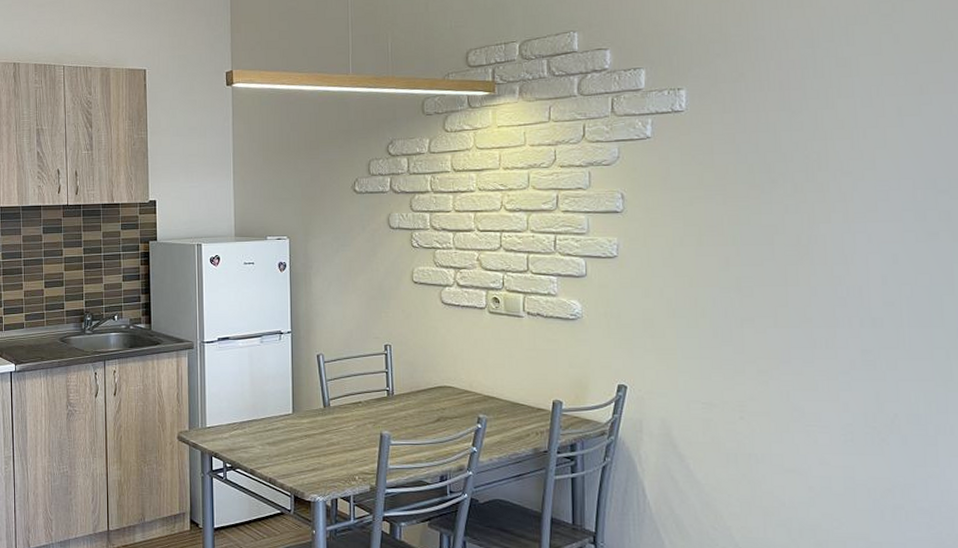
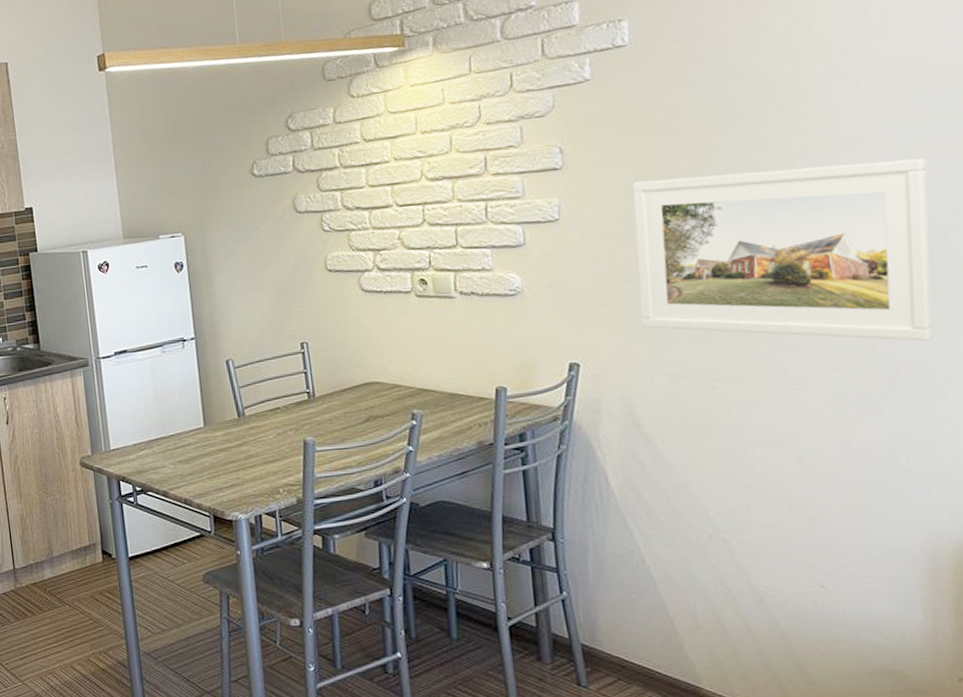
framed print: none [681,230,929,392] -> present [633,158,933,341]

